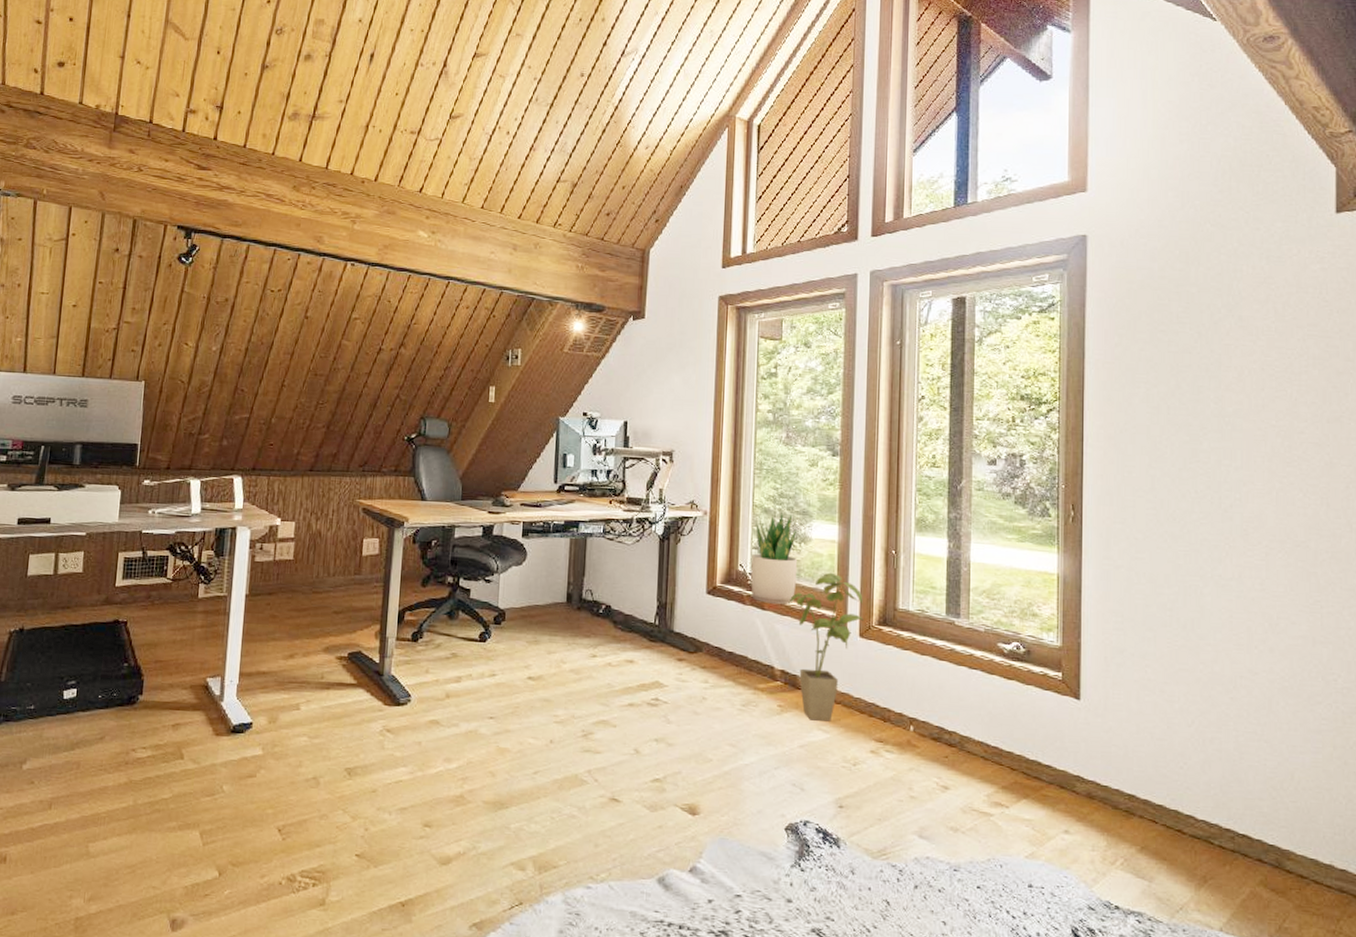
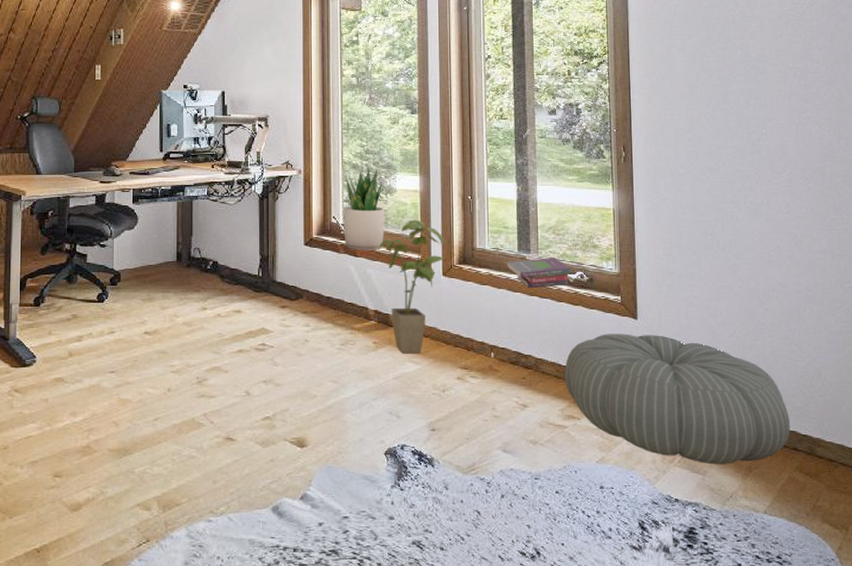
books: none [933,624,1006,658] -> present [507,258,571,289]
pouf: none [993,714,1254,872] -> present [564,334,790,465]

